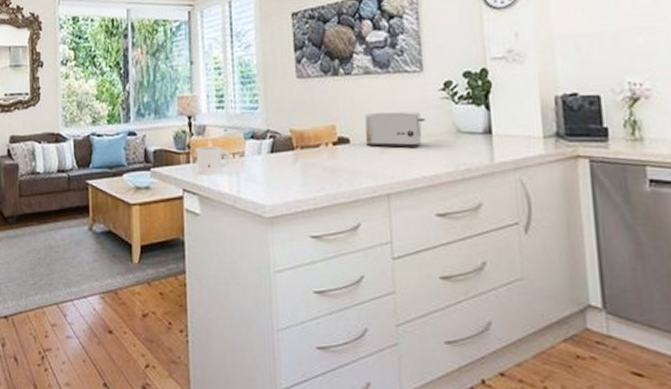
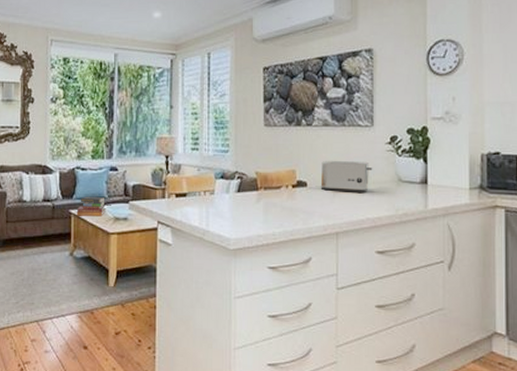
books: none [94,164,125,187] -> present [76,196,105,217]
mug: present [195,146,231,175] -> none [171,184,202,210]

